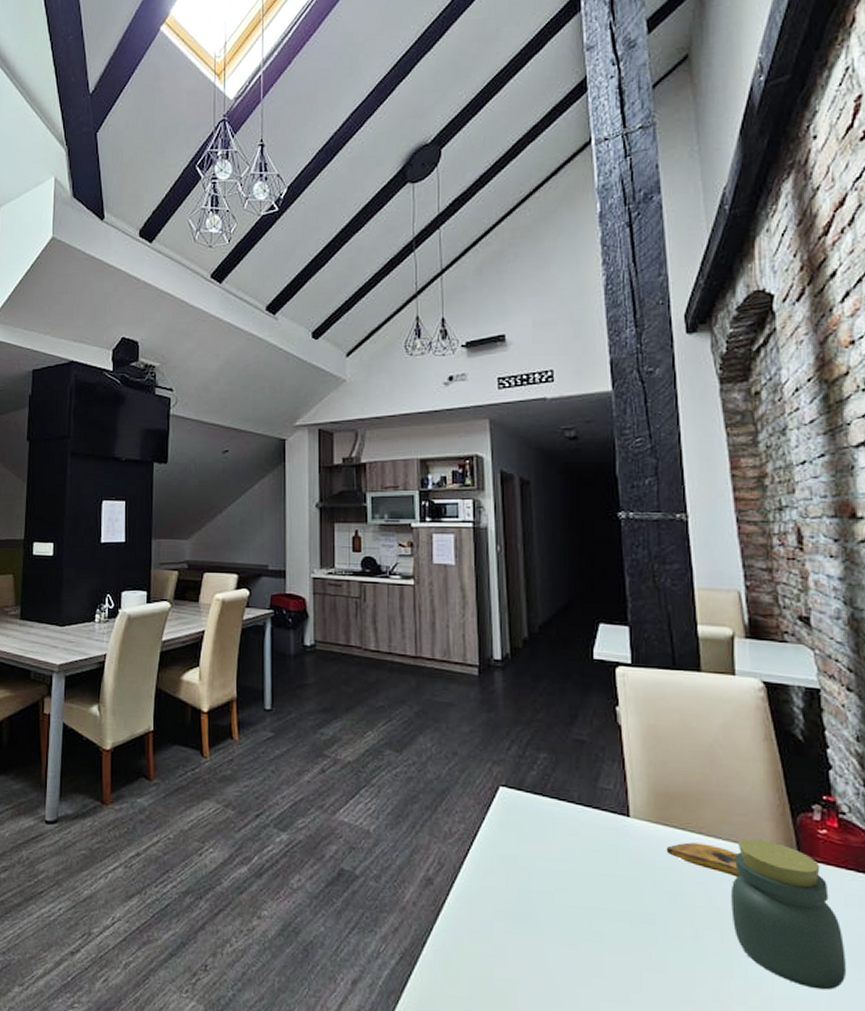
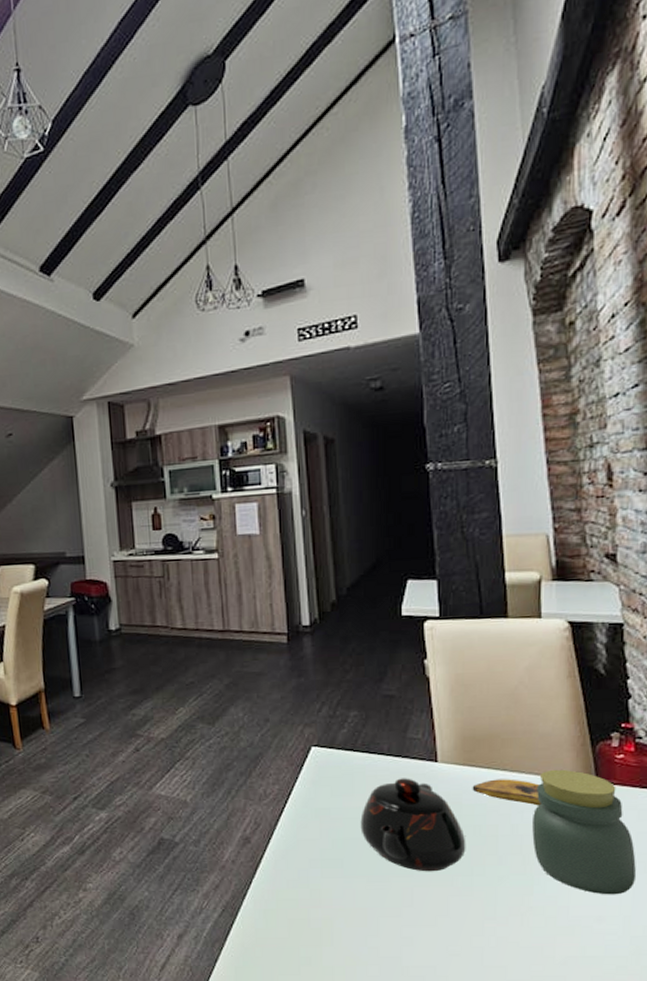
teapot: none [548,830,661,940] -> present [360,778,466,872]

